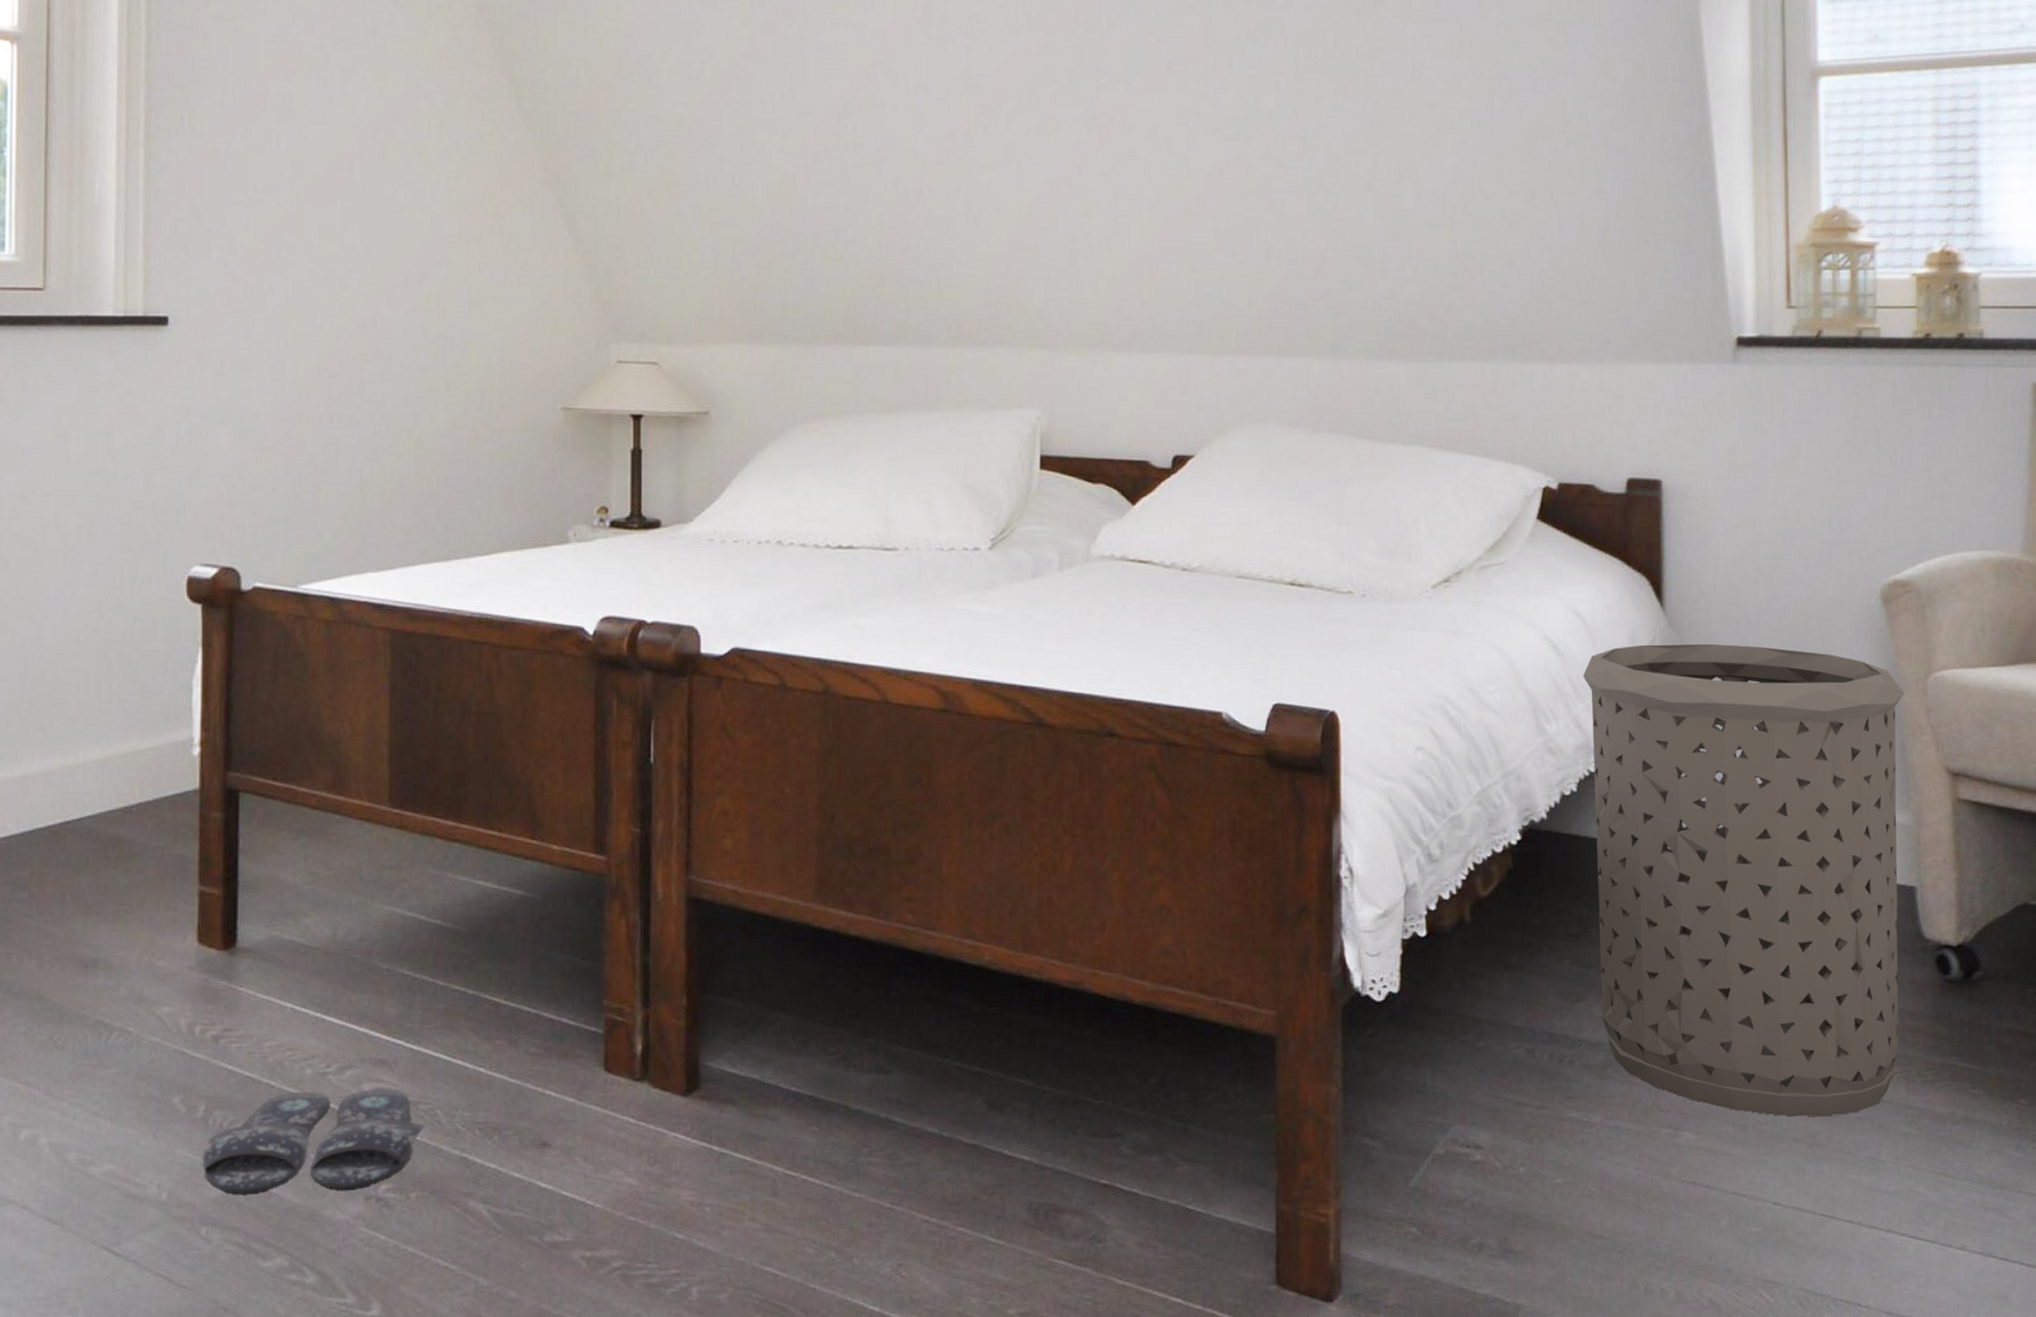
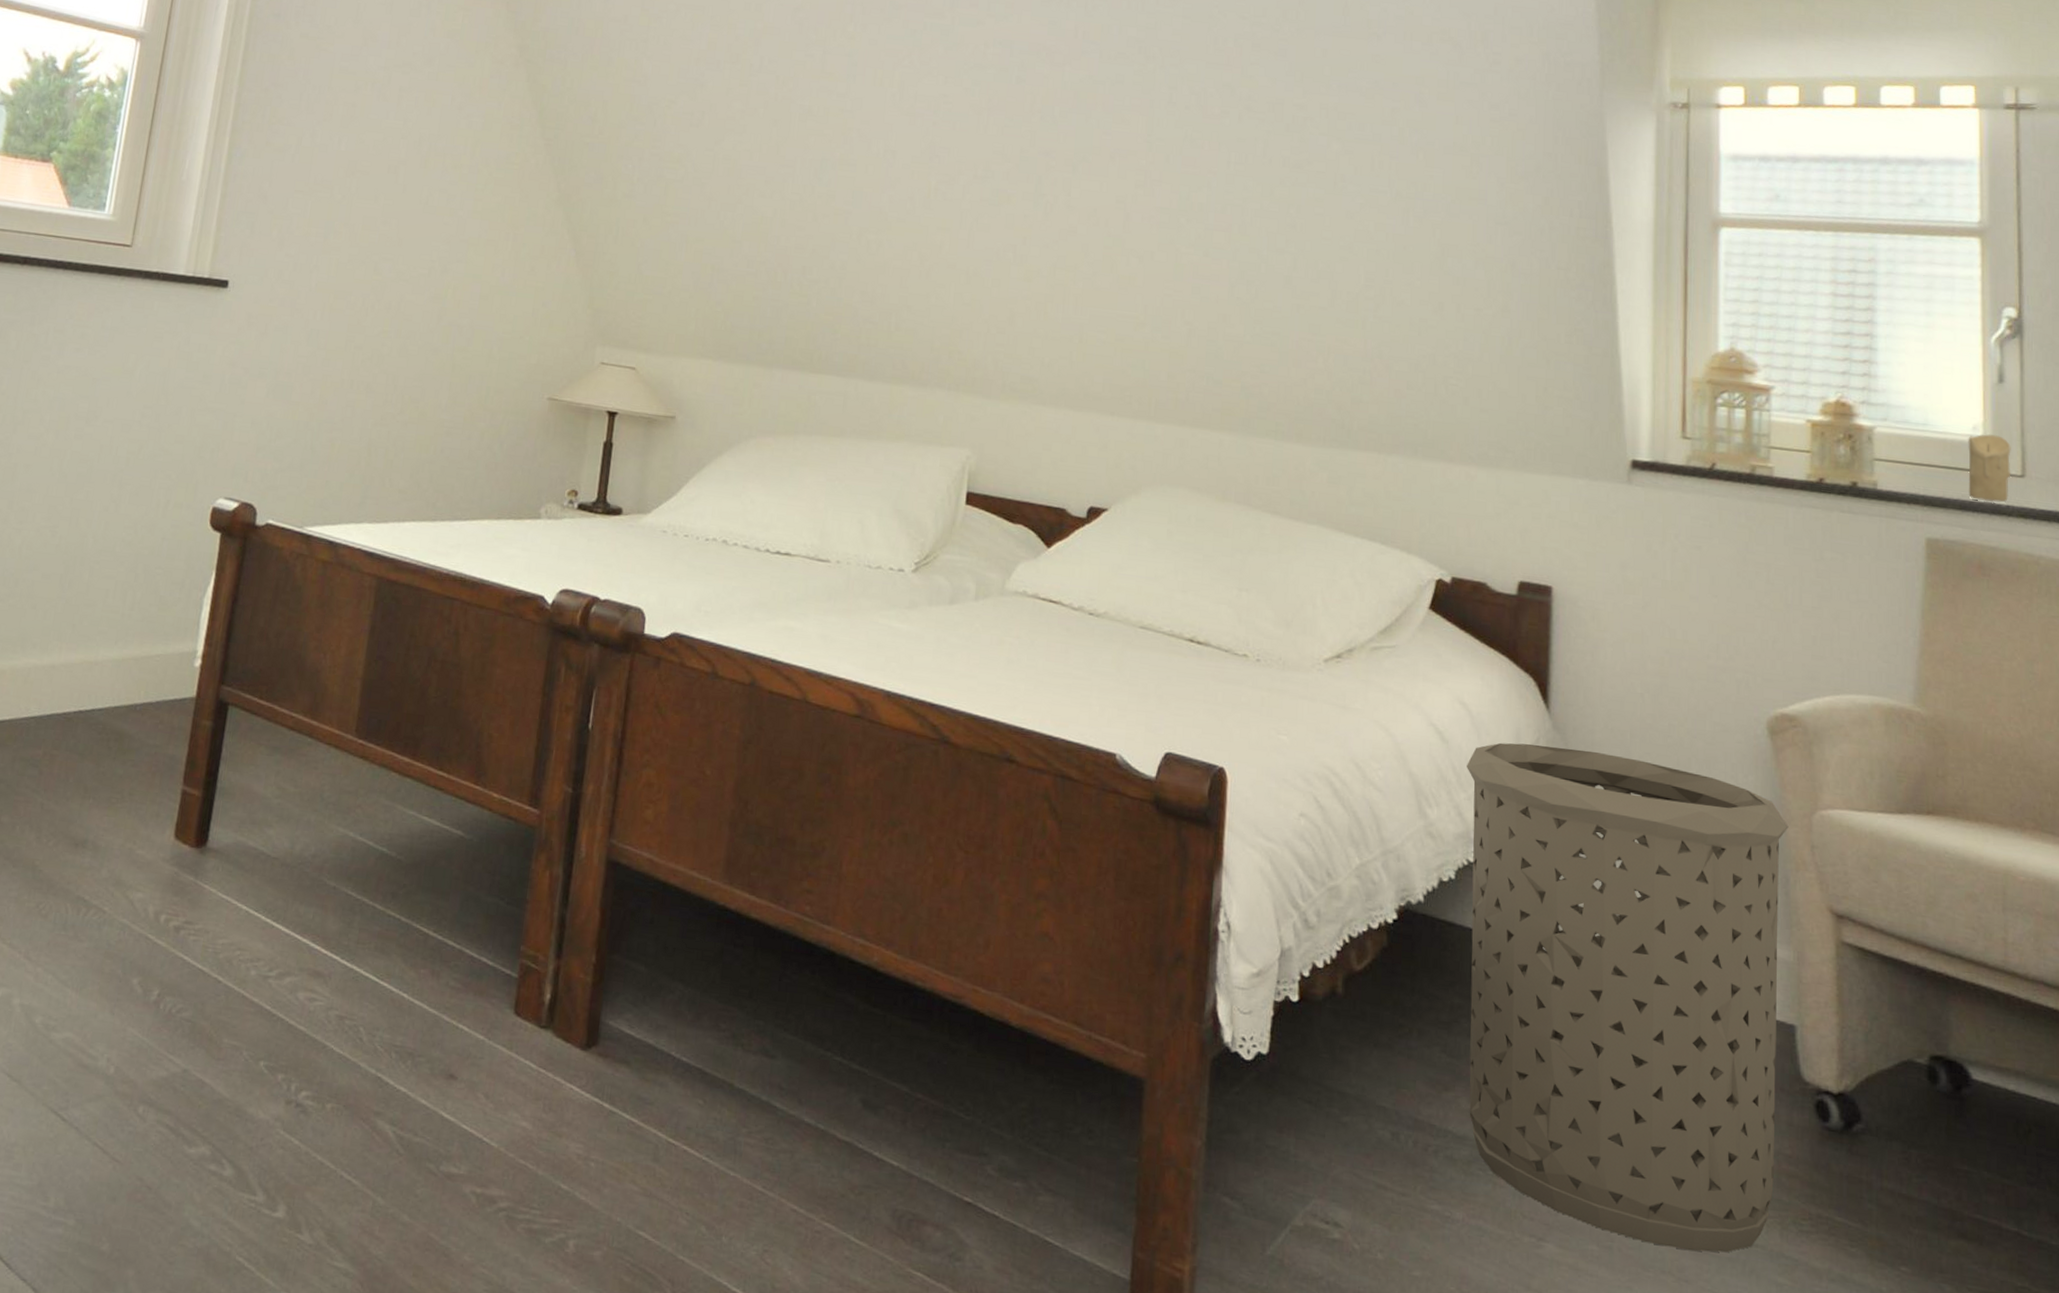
slippers: present [202,1088,423,1194] -> none [149,990,347,1091]

